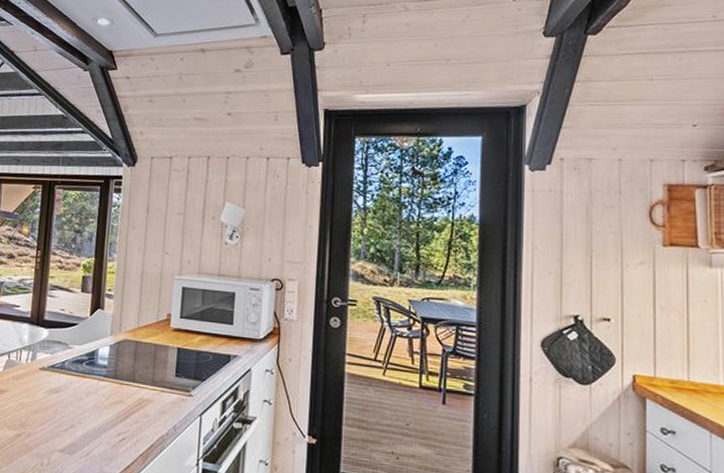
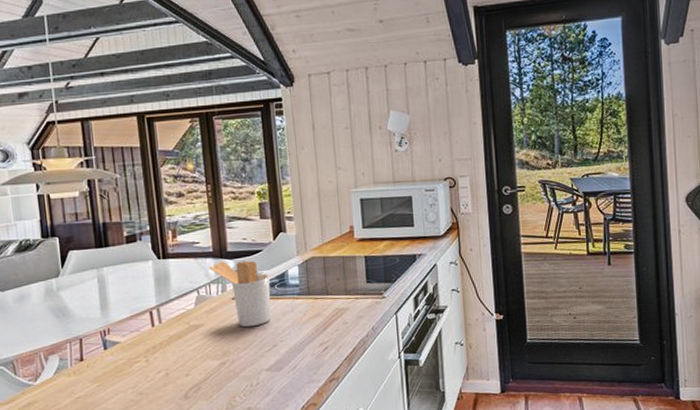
utensil holder: none [23,328,80,402] -> present [208,260,272,328]

